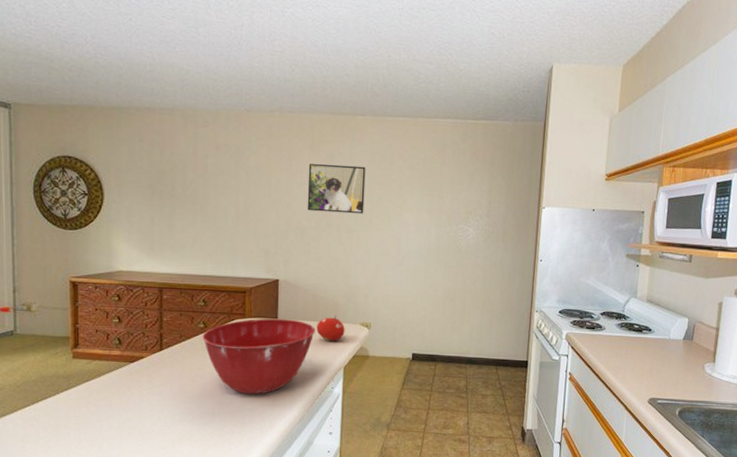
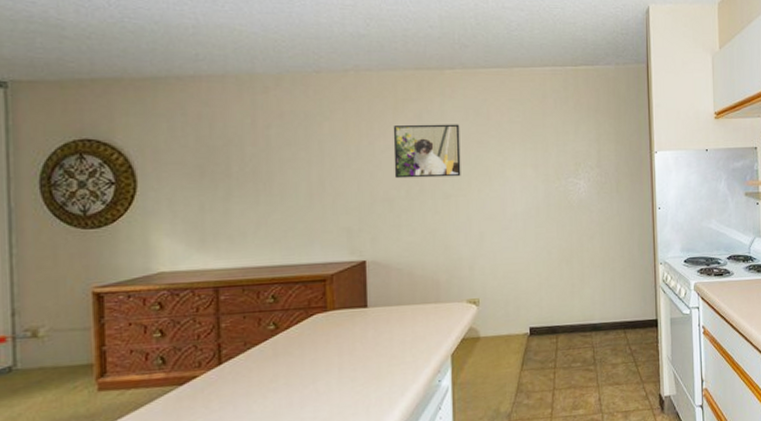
mixing bowl: present [202,318,315,394] -> none [273,306,414,404]
fruit: present [316,315,345,341] -> none [415,294,450,326]

